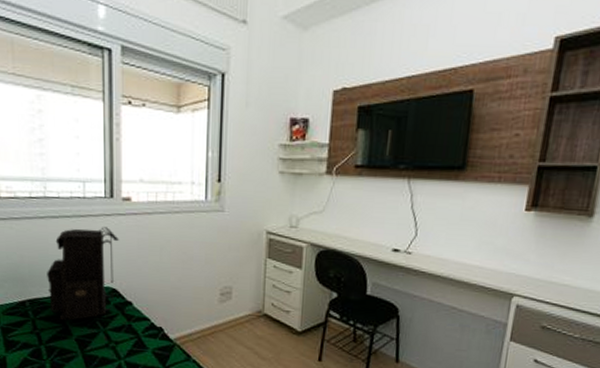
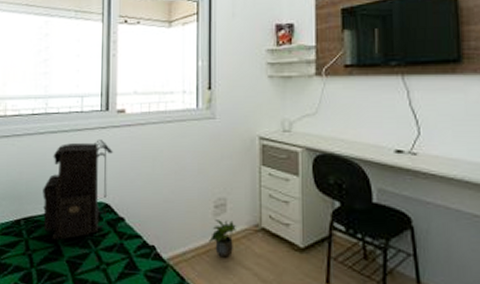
potted plant: none [214,306,240,339] -> present [209,220,236,258]

